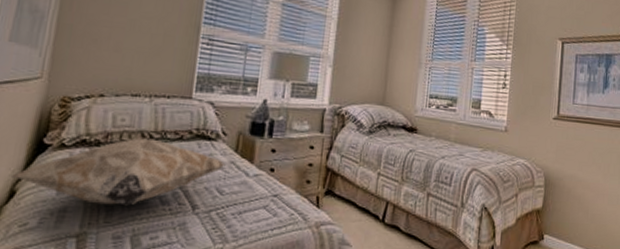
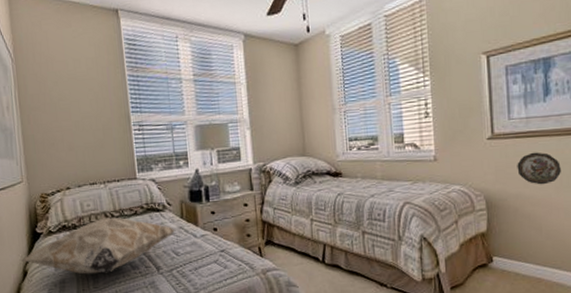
decorative plate: none [574,138,610,170] -> present [517,152,561,185]

